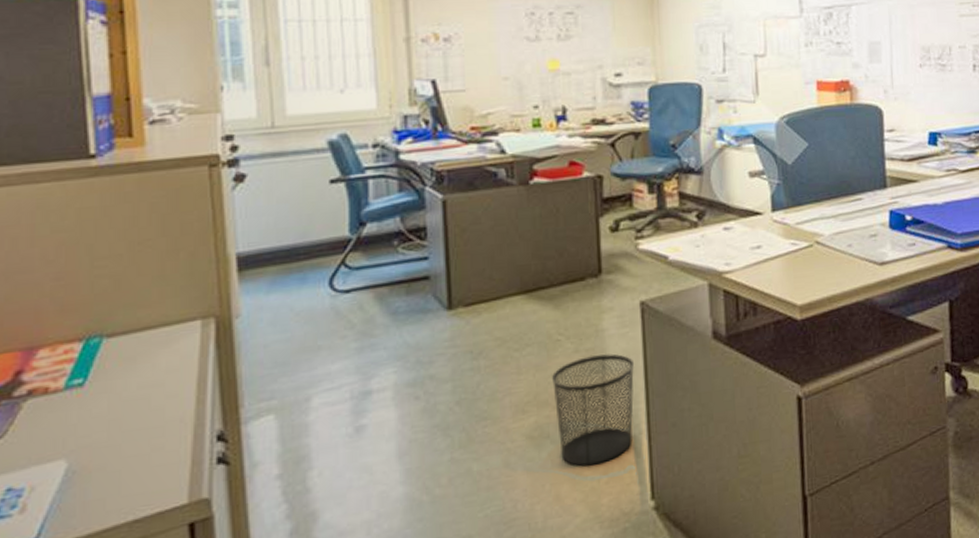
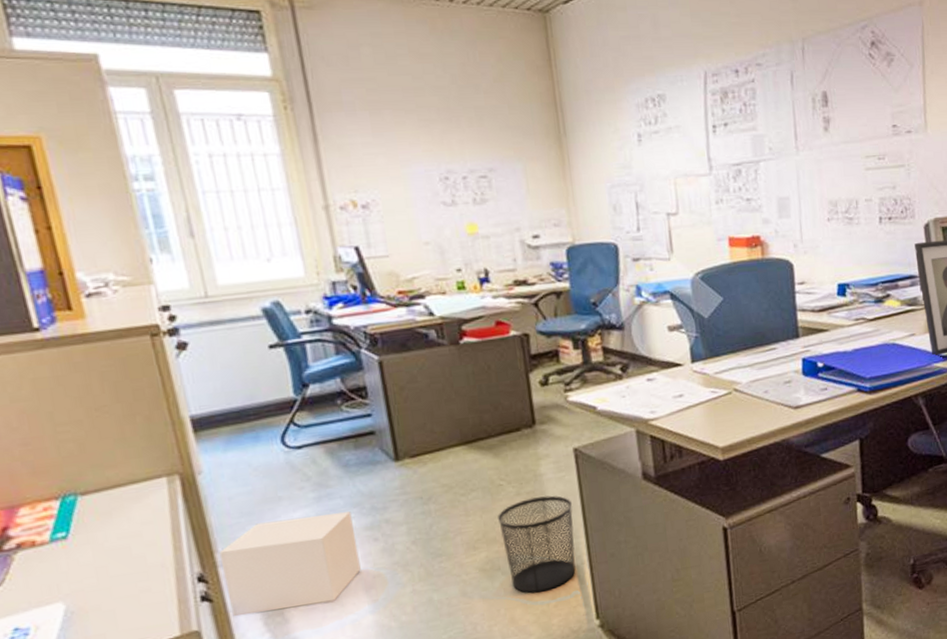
cardboard box: none [245,365,397,484] -> present [219,511,361,617]

